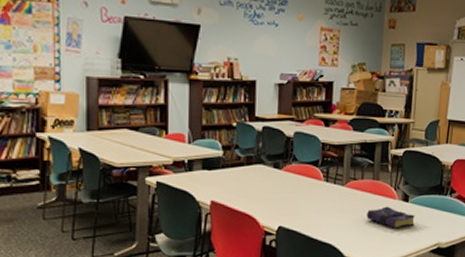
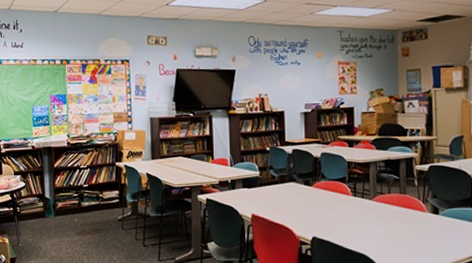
book: present [366,206,415,230] -> none [397,219,447,241]

